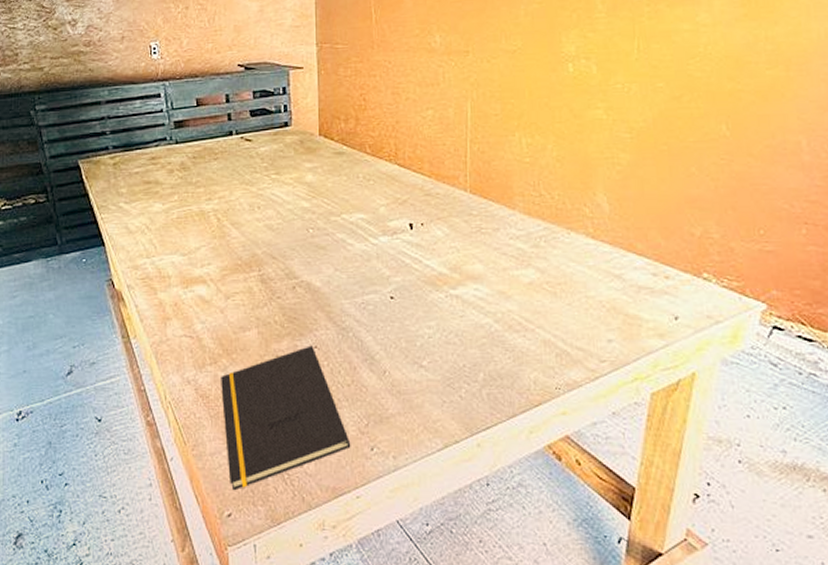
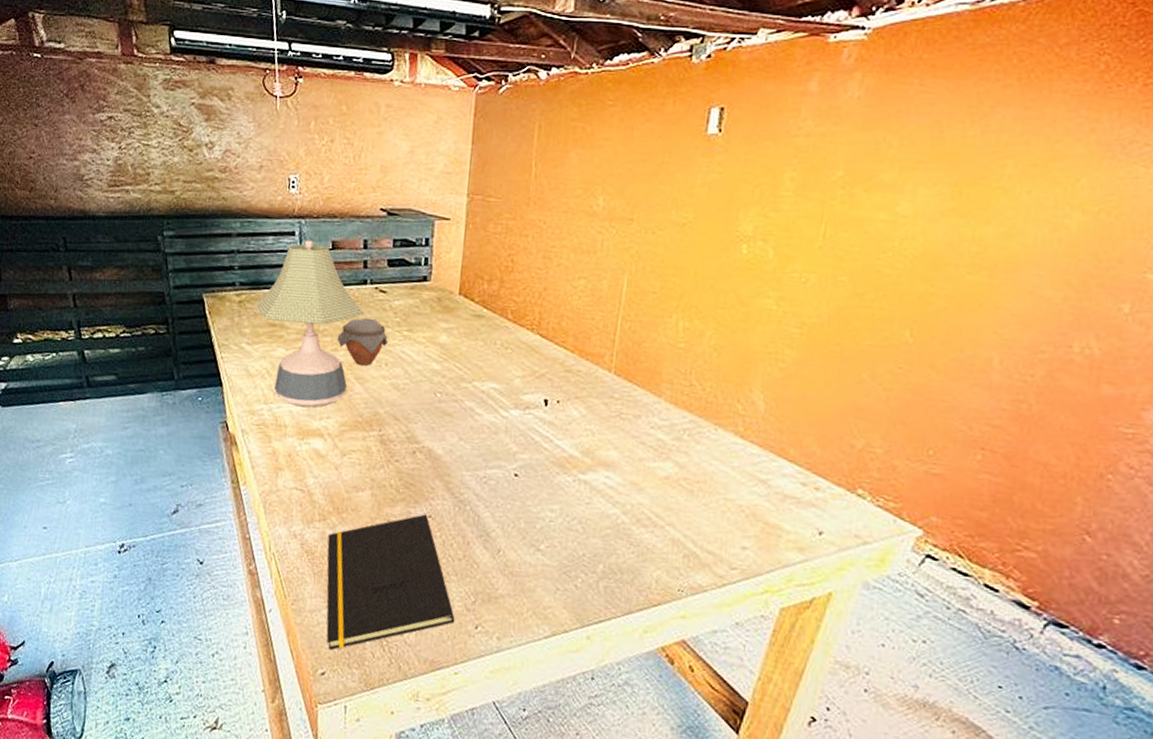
desk lamp: none [131,100,233,257] -> present [256,240,364,408]
jar: none [210,166,258,211] -> present [337,317,388,366]

